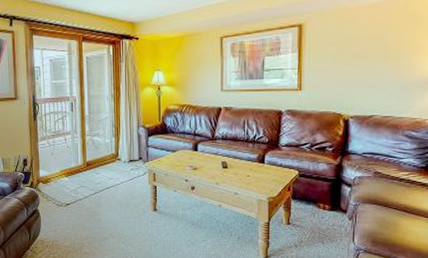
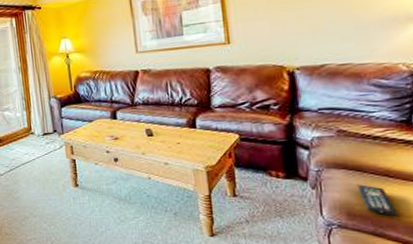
remote control: none [382,218,407,243] -> present [357,184,396,216]

